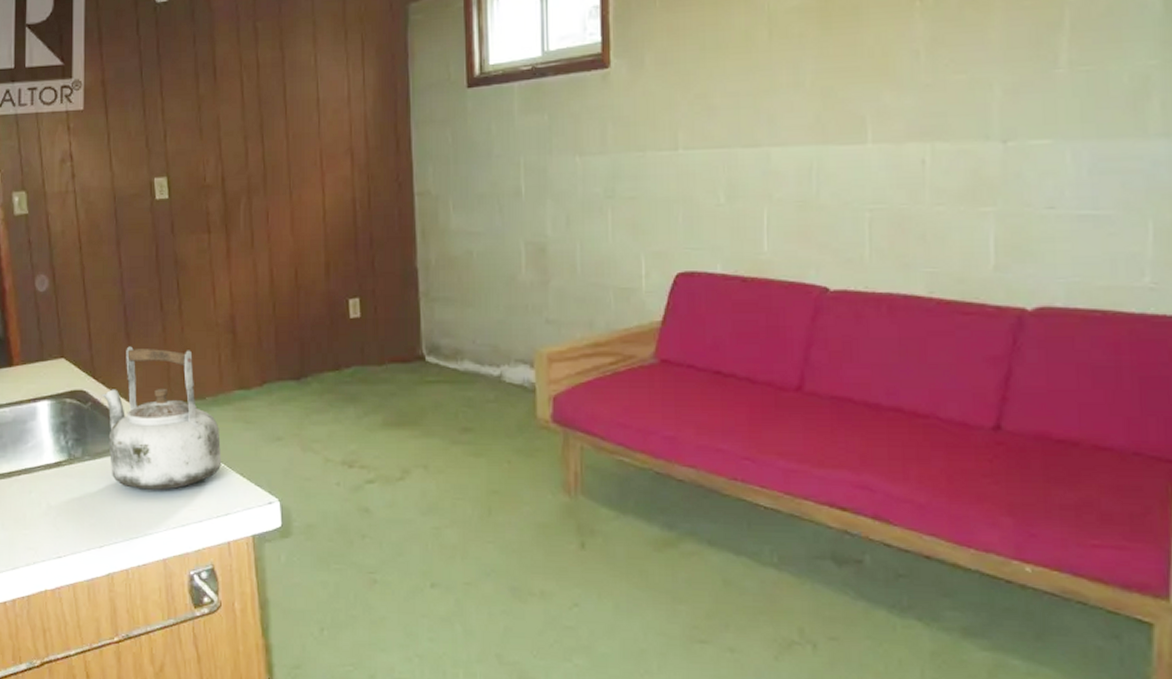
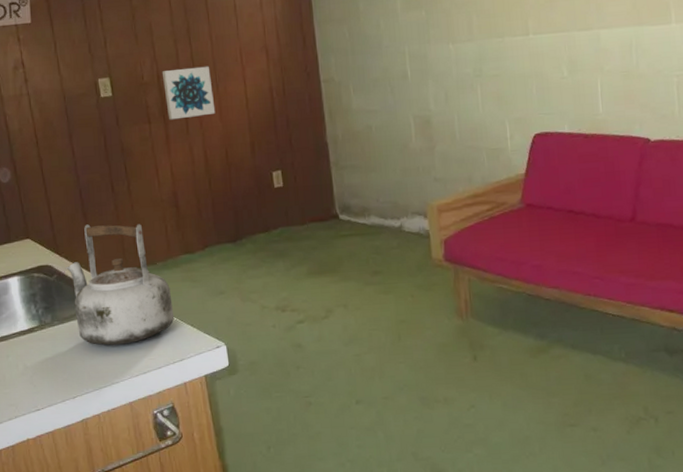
wall art: none [227,169,287,231] -> present [161,66,216,120]

